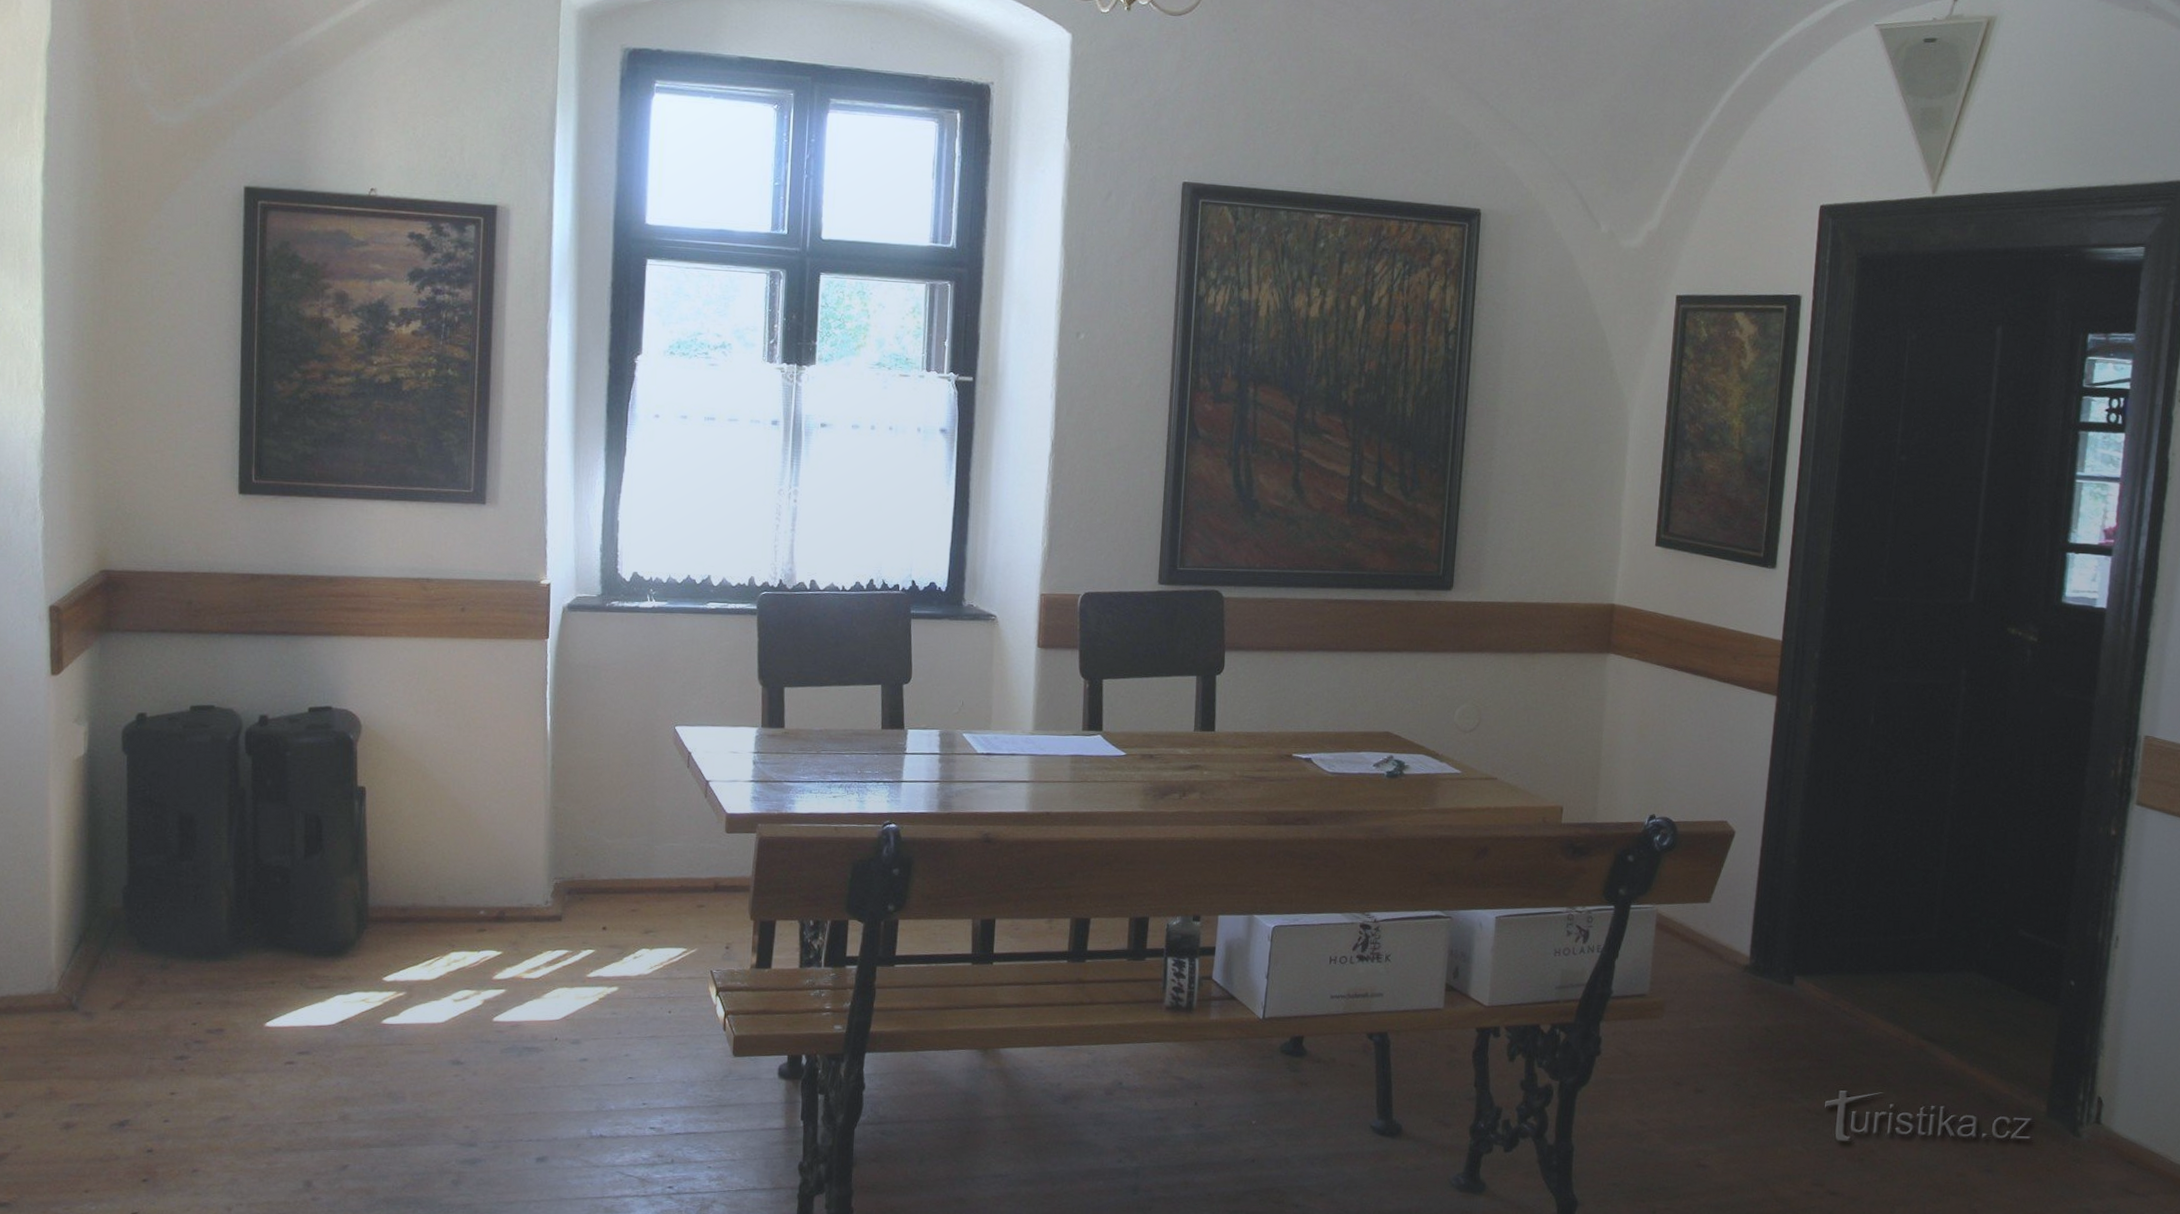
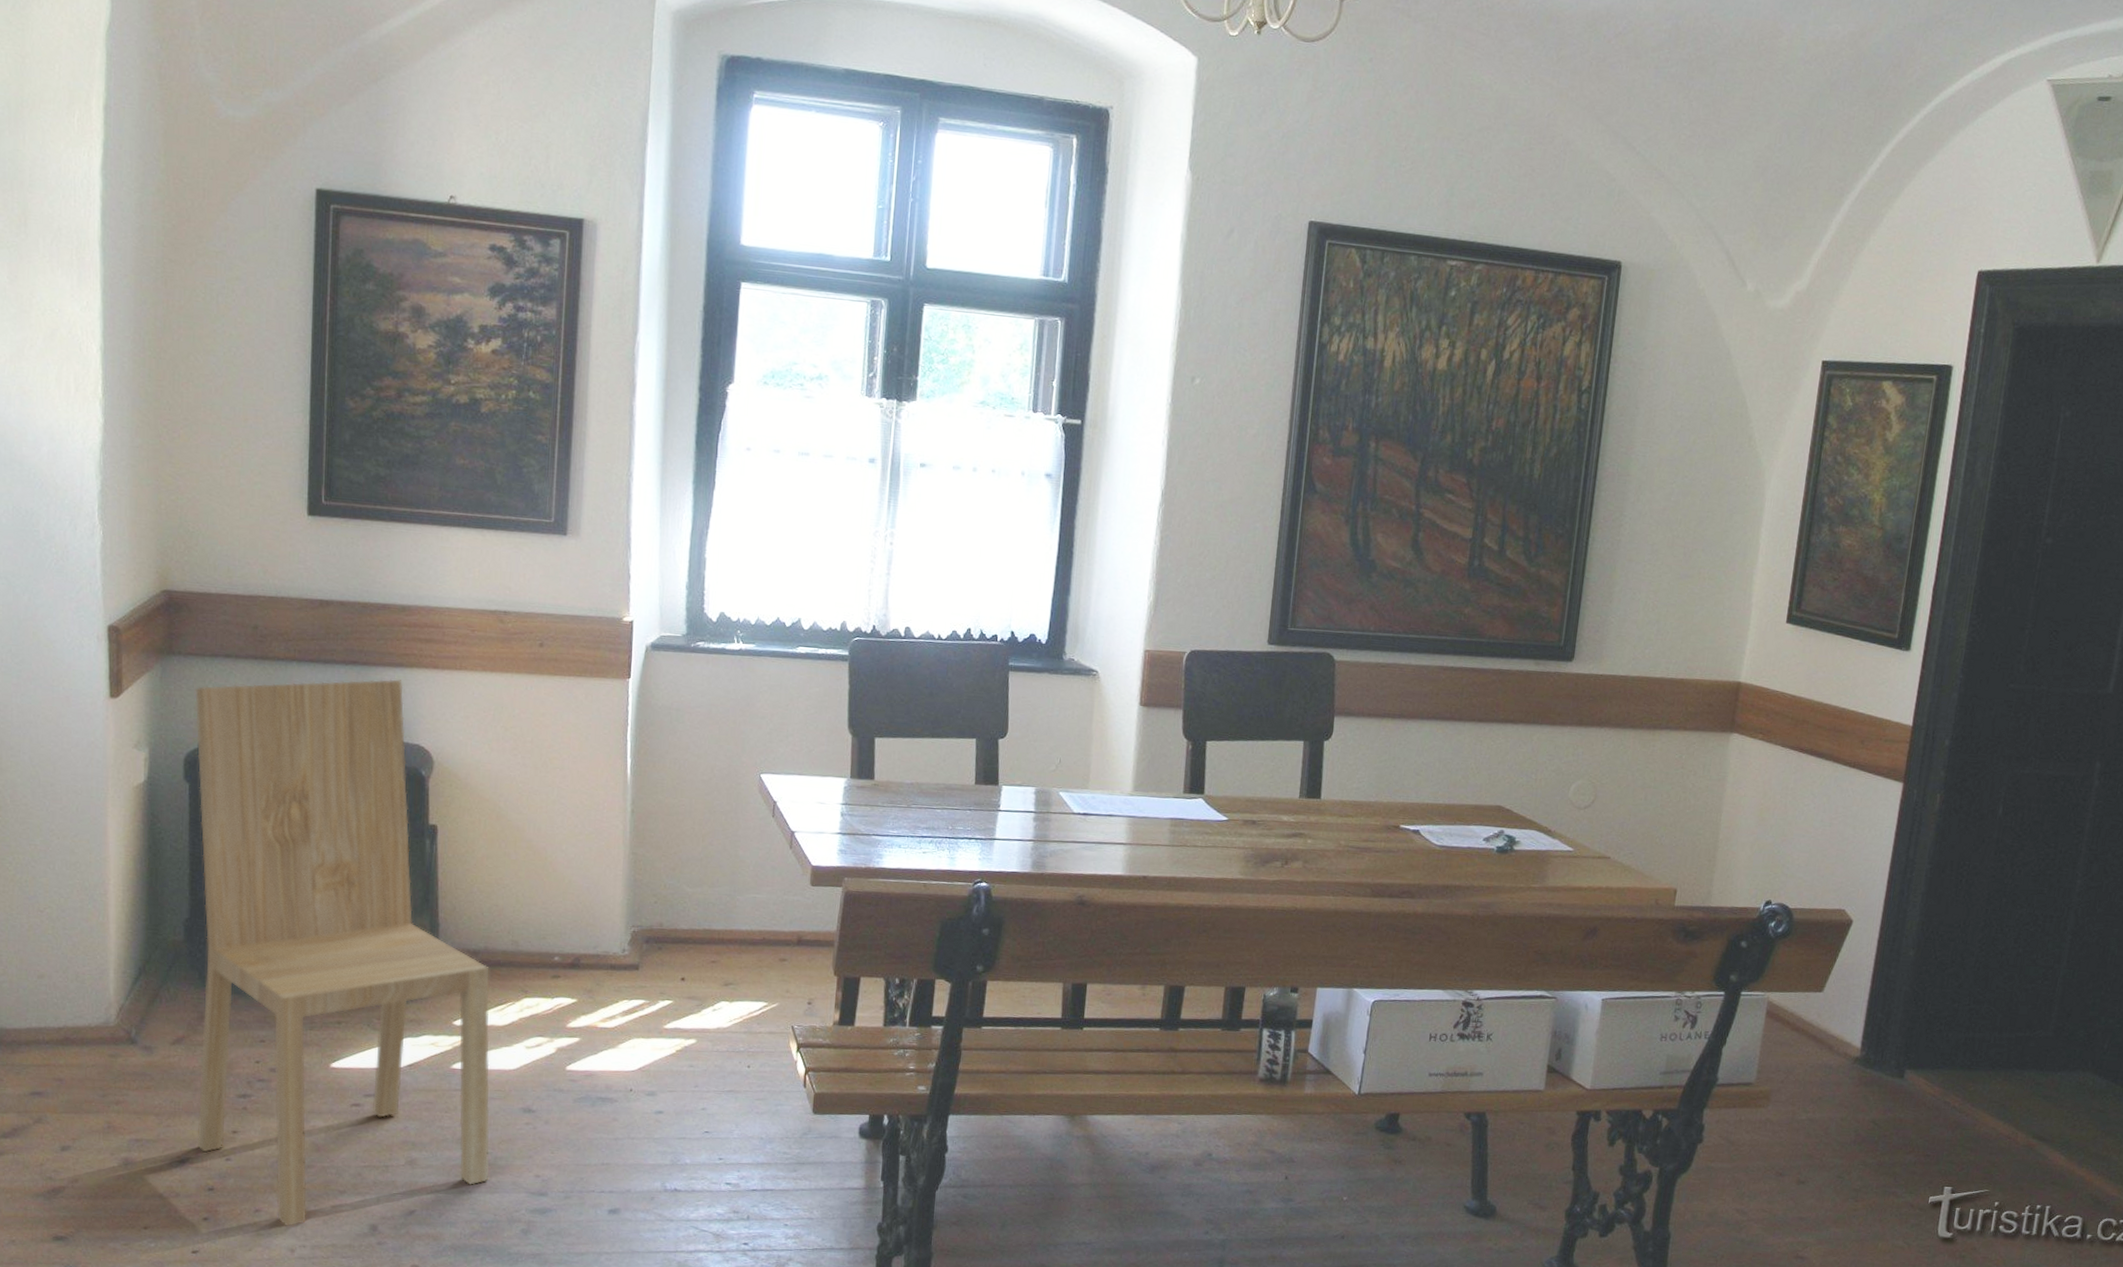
dining chair: none [132,647,420,1186] -> present [195,679,490,1227]

